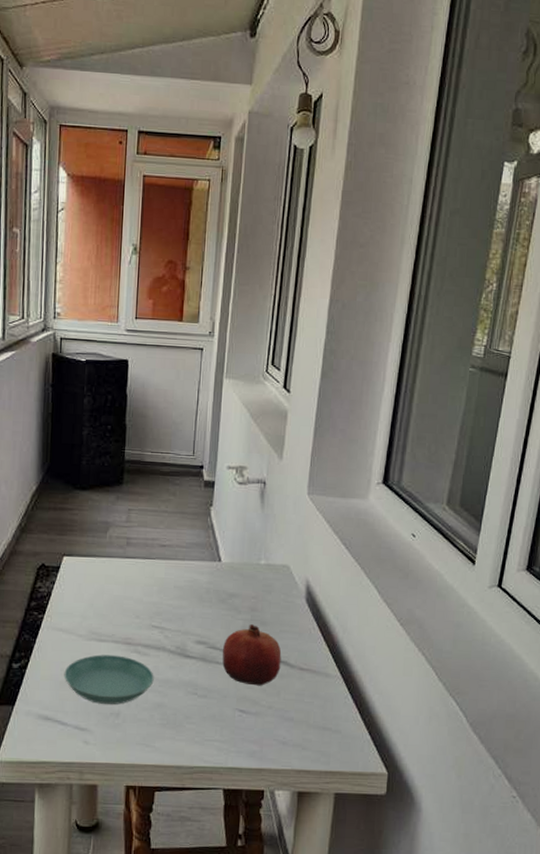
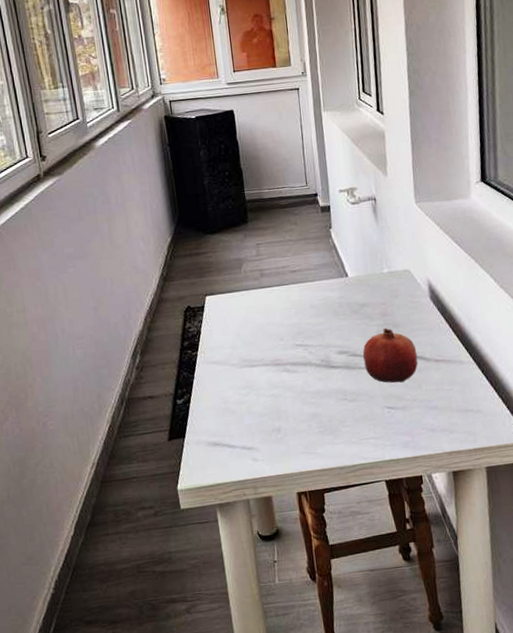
saucer: present [64,654,154,705] -> none [224,376,306,424]

